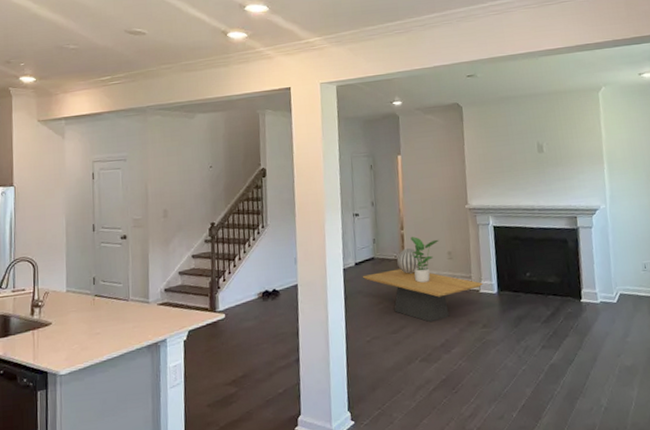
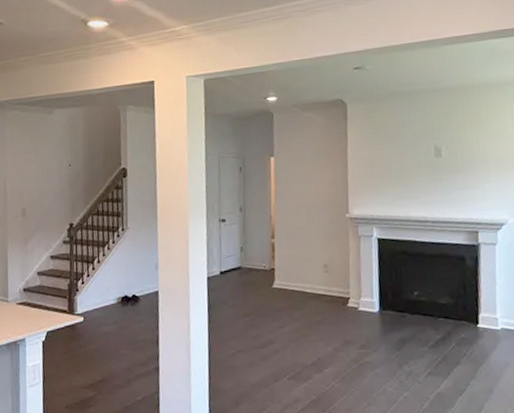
coffee table: present [363,268,483,323] -> none [228,280,362,339]
decorative sphere: present [397,247,422,274] -> none [266,258,294,286]
potted plant: present [410,237,439,283] -> none [281,246,314,296]

